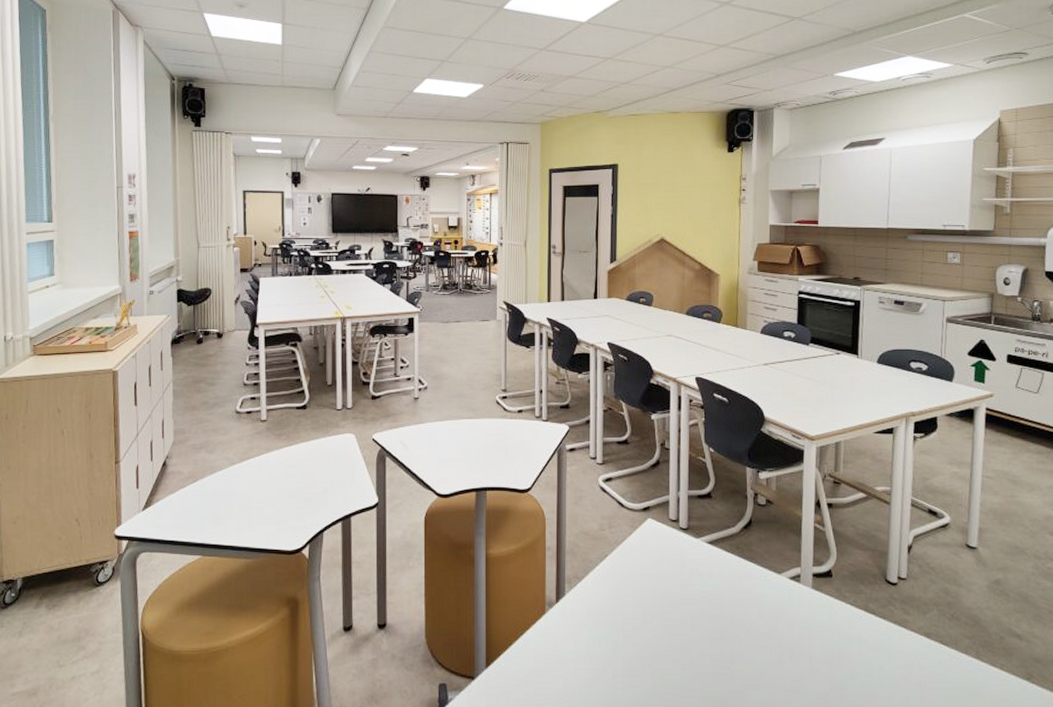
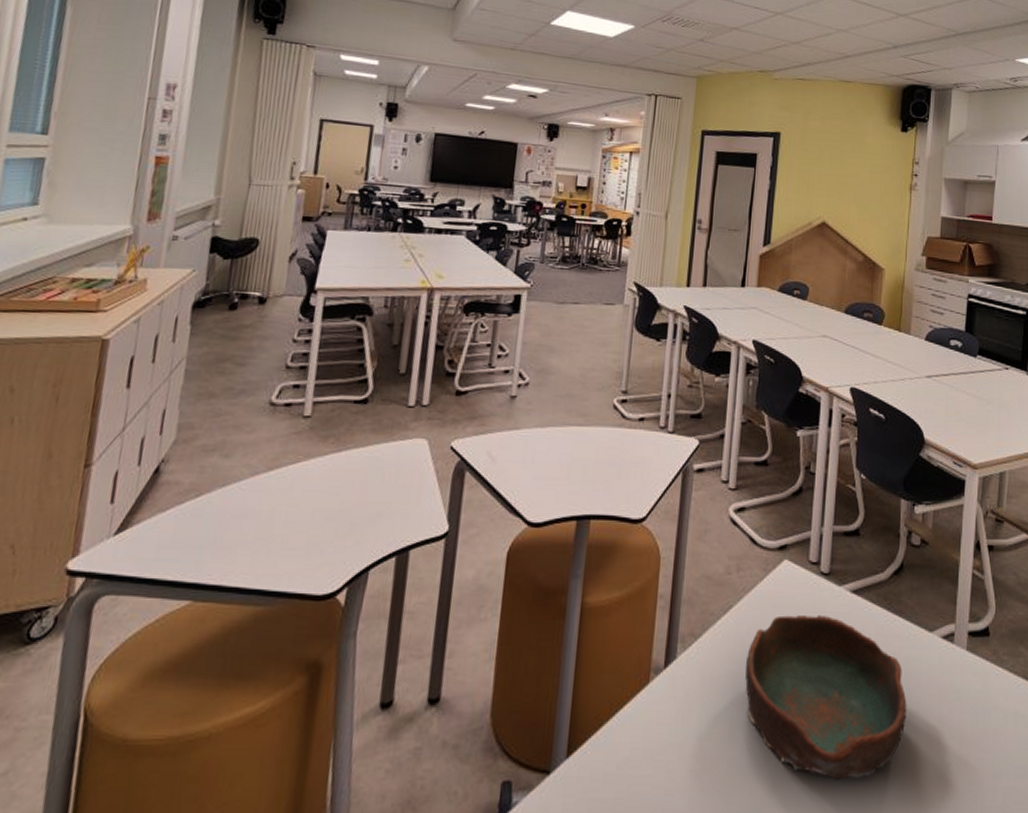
bowl: none [623,561,762,689] -> present [745,614,907,781]

